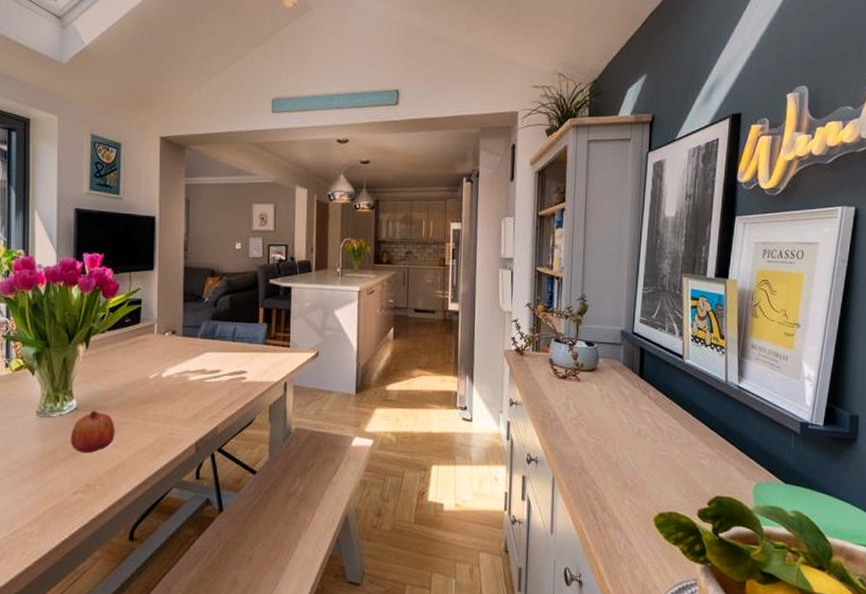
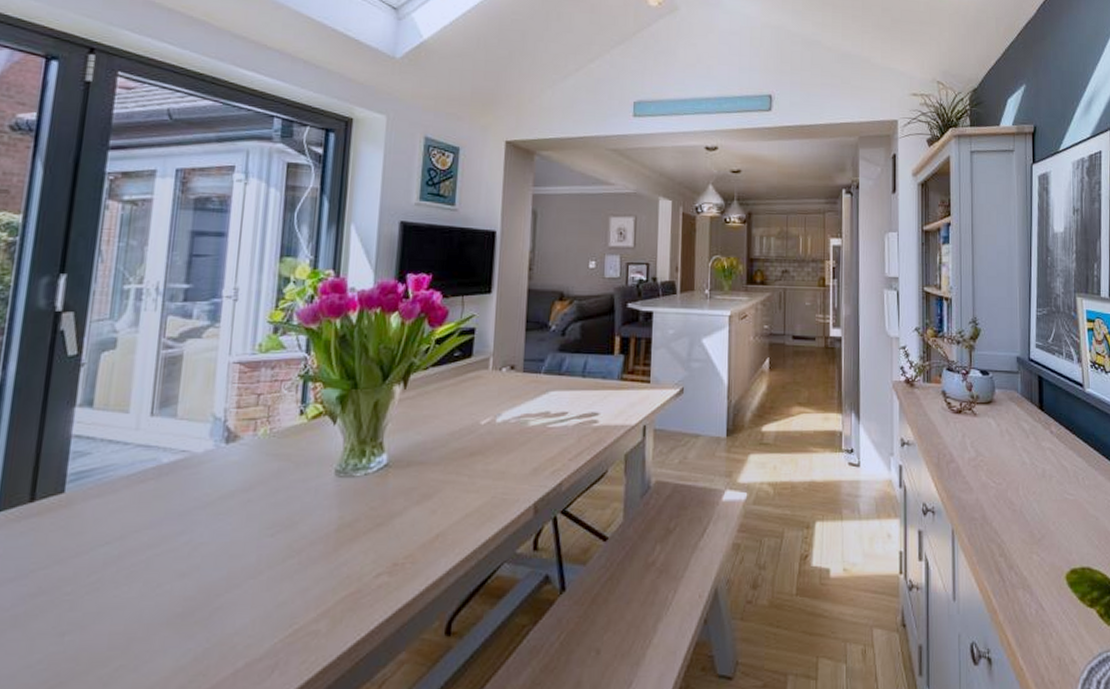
fruit: present [70,411,115,453] -> none [376,467,435,522]

